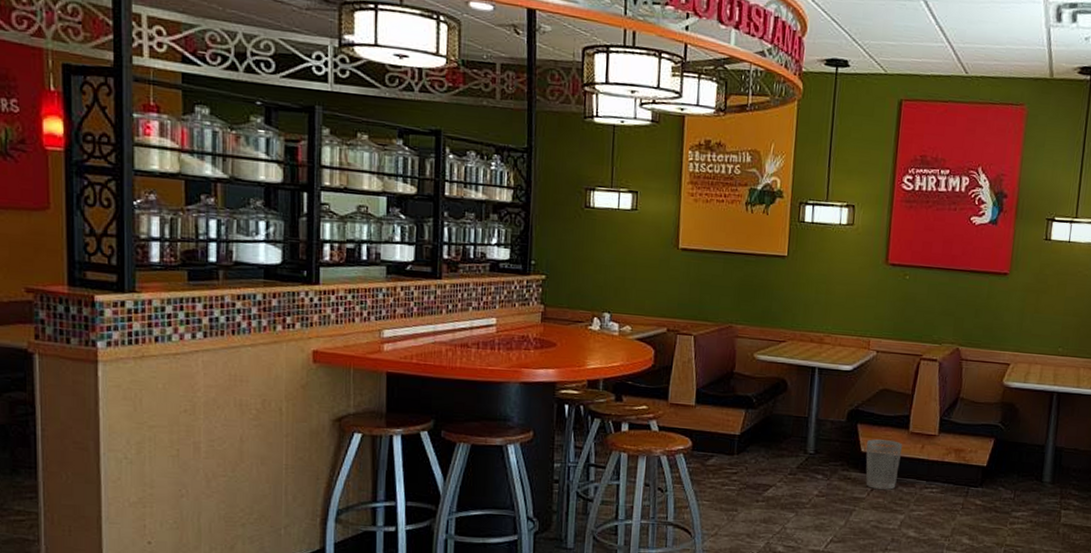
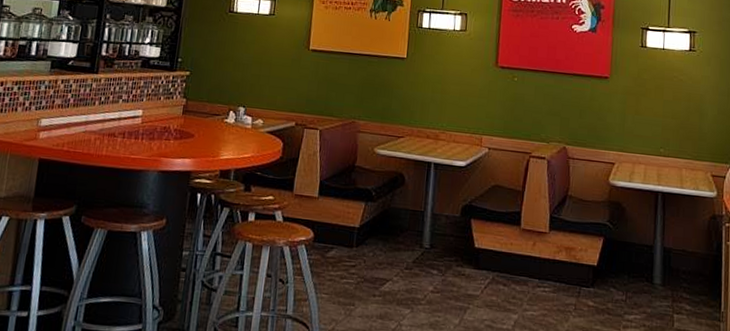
wastebasket: present [865,439,903,490] -> none [479,235,515,288]

